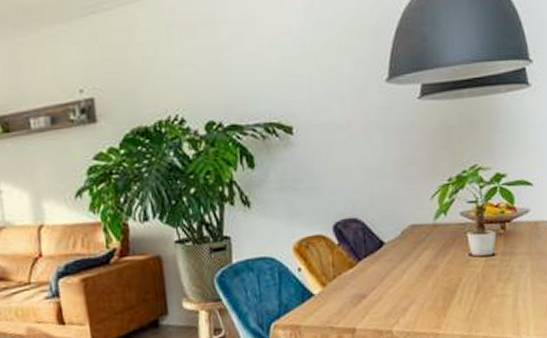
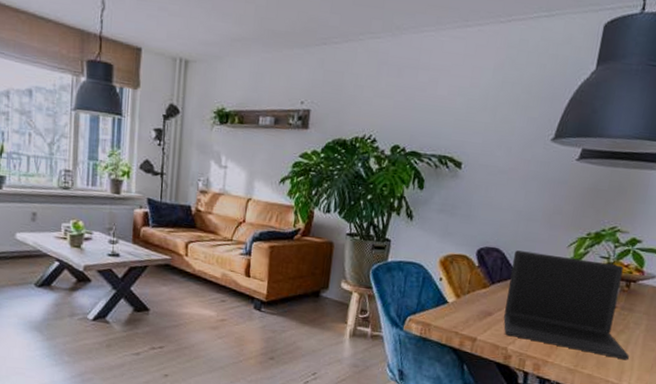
laptop: none [375,206,521,316] -> present [504,250,629,361]

